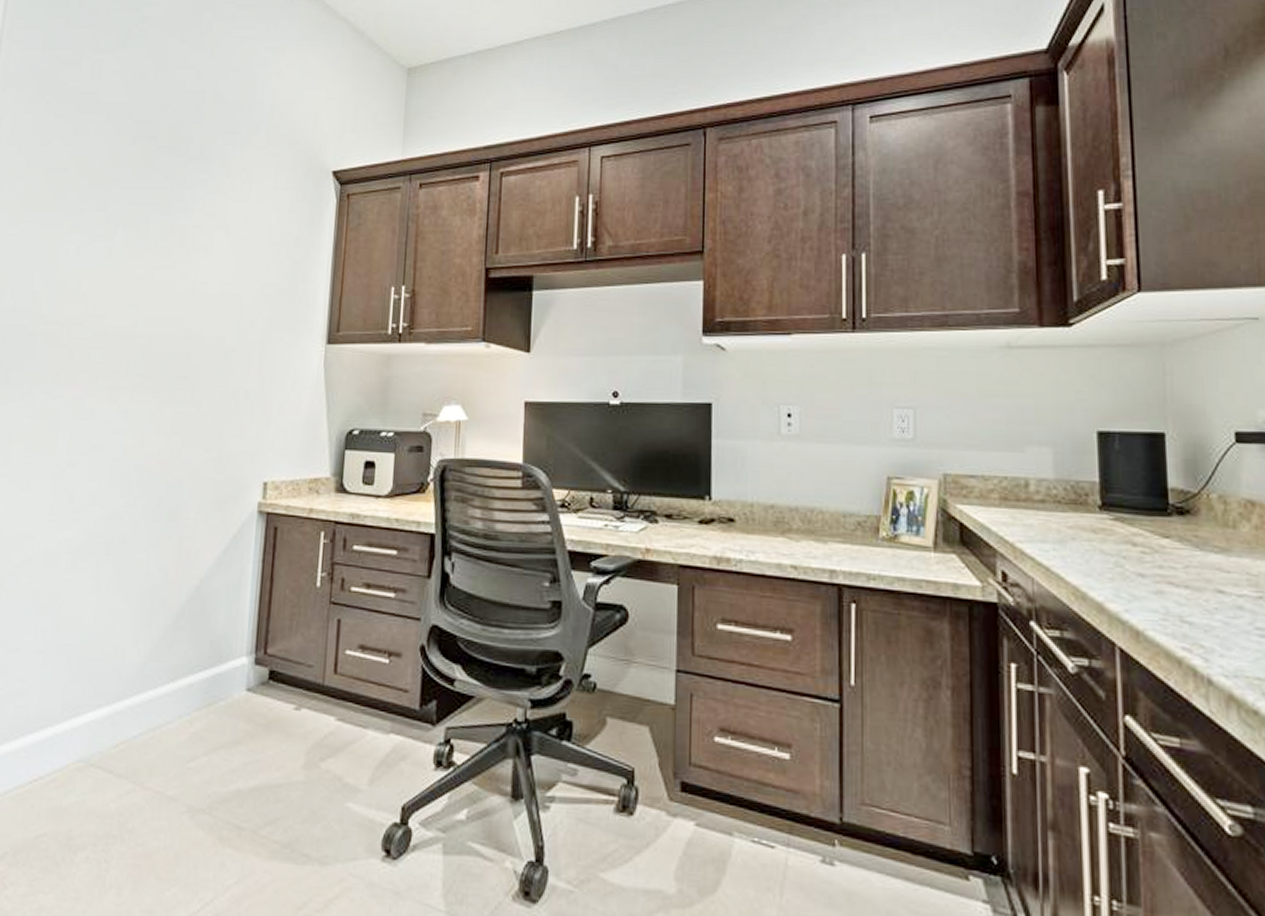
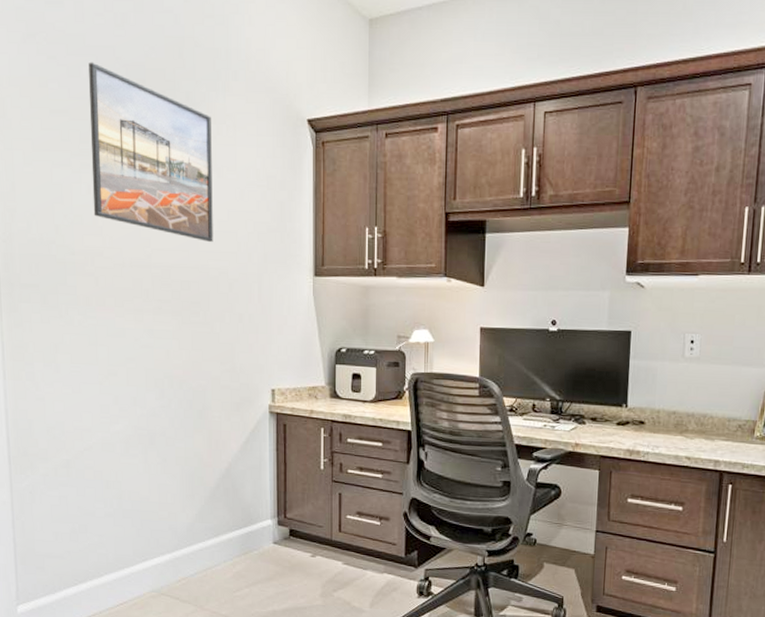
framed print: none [78,119,225,307] -> present [89,62,213,242]

